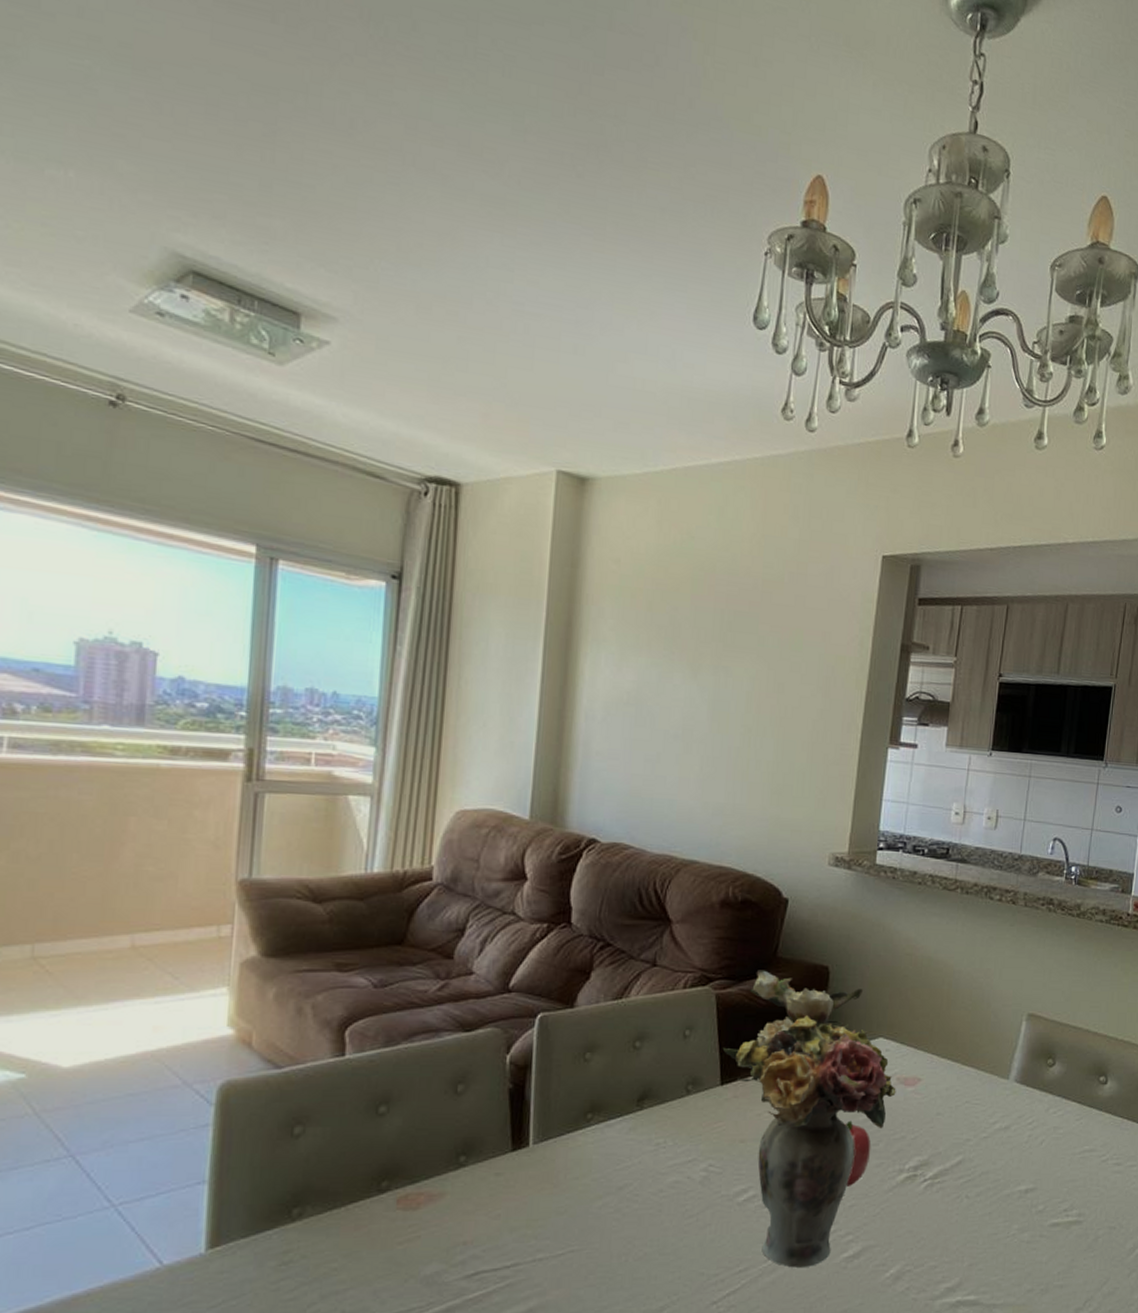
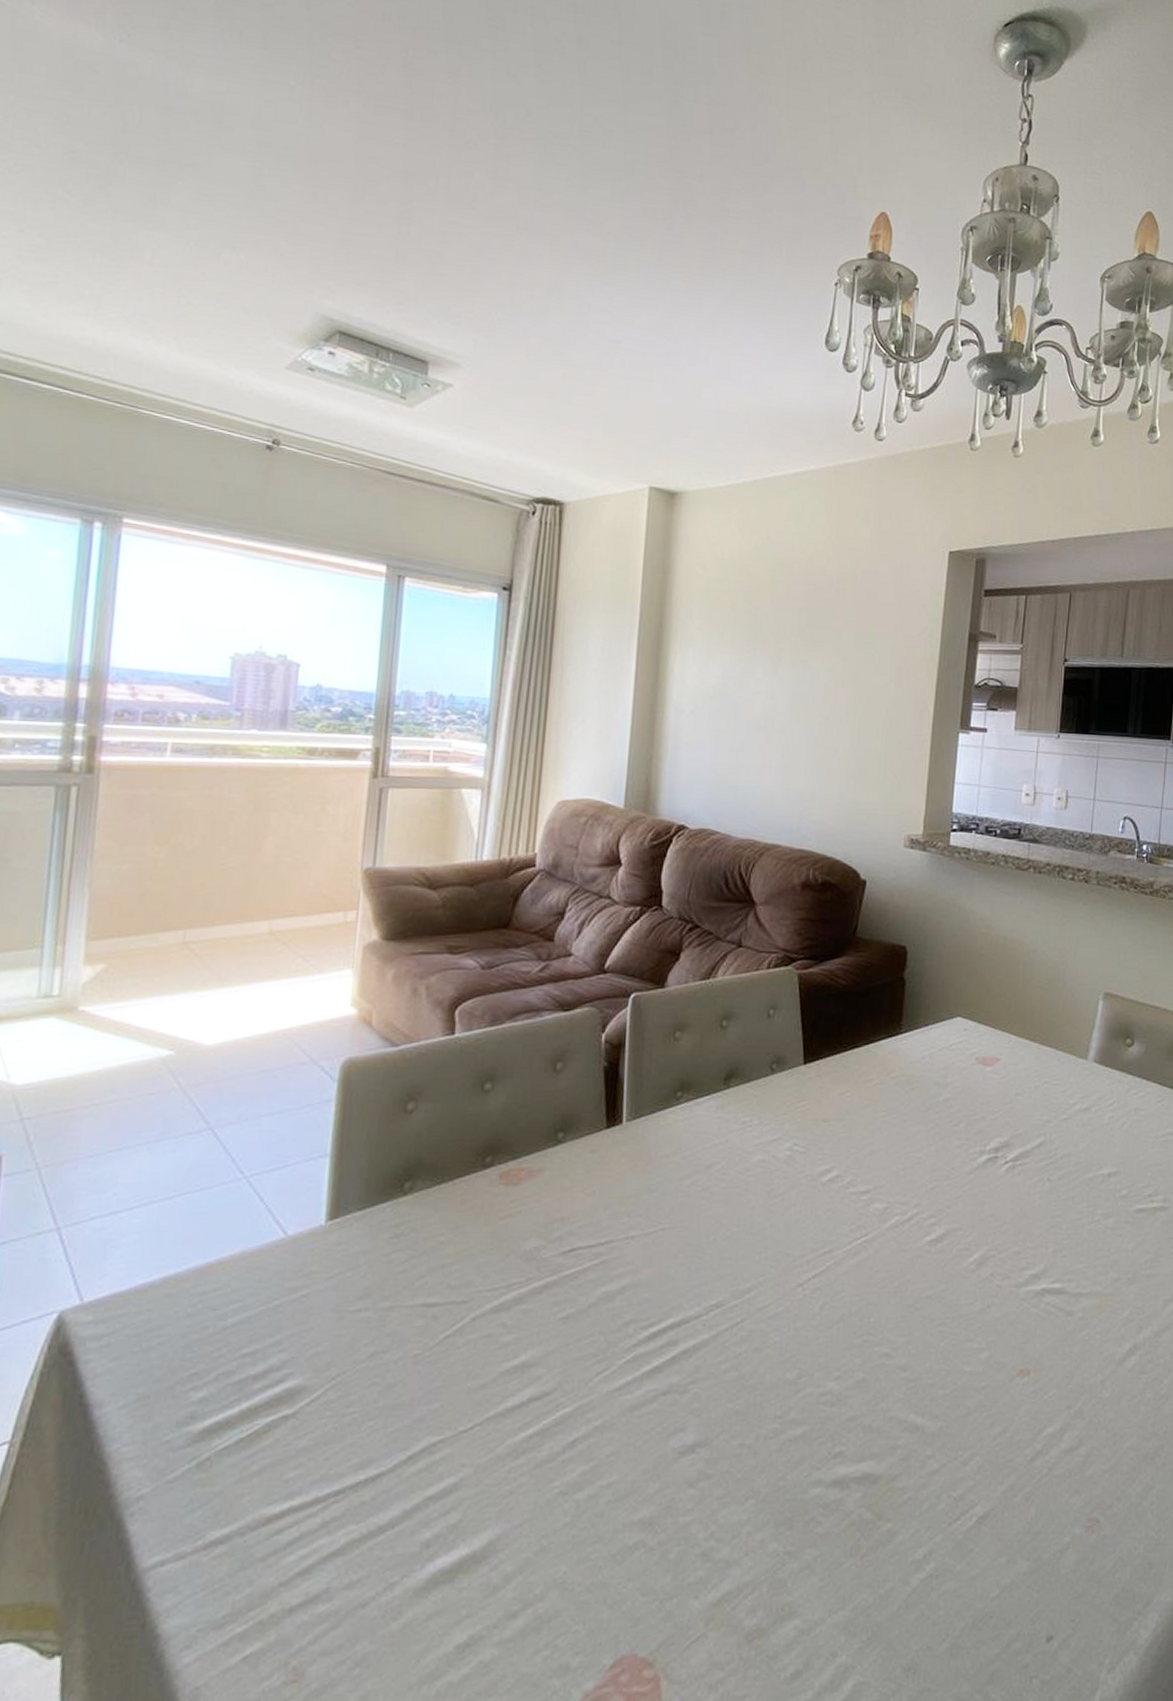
flower arrangement: present [722,970,896,1268] -> none [805,950,975,1250]
fruit: present [844,1120,872,1186] -> none [925,1100,952,1168]

